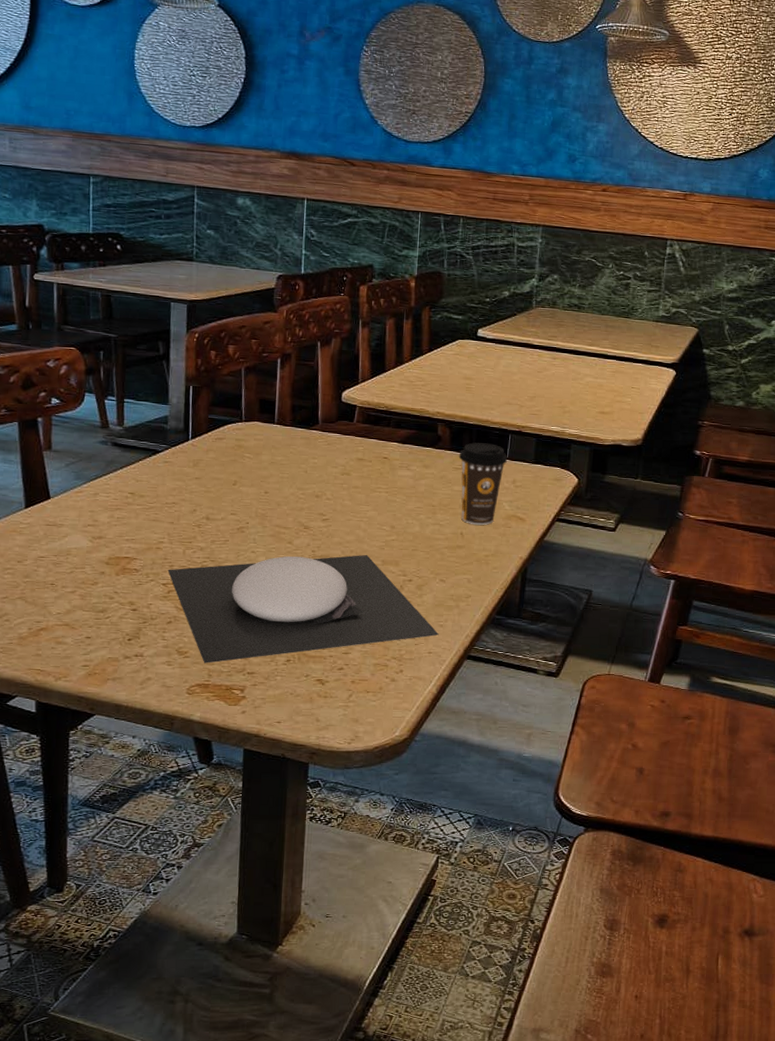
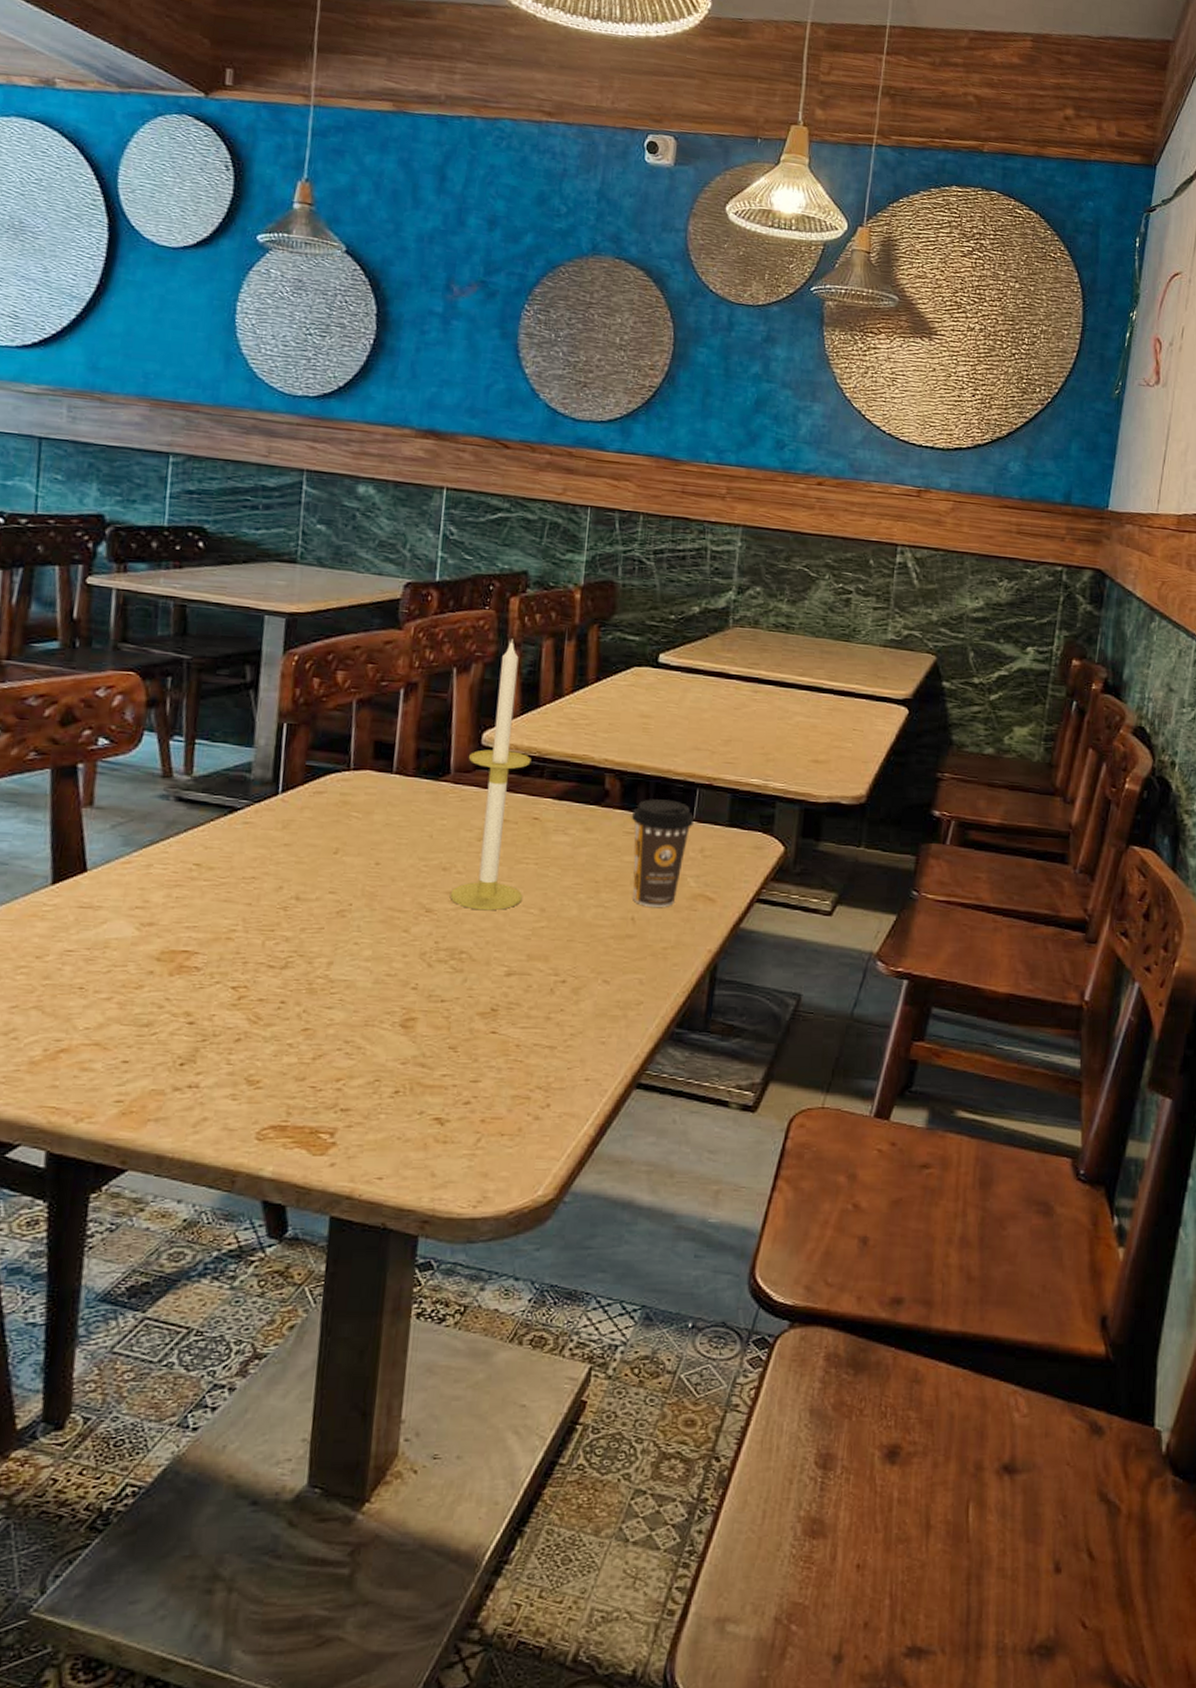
plate: present [167,555,439,663] -> none [239,947,600,1097]
candle: none [322,319,380,528] -> present [450,639,531,911]

